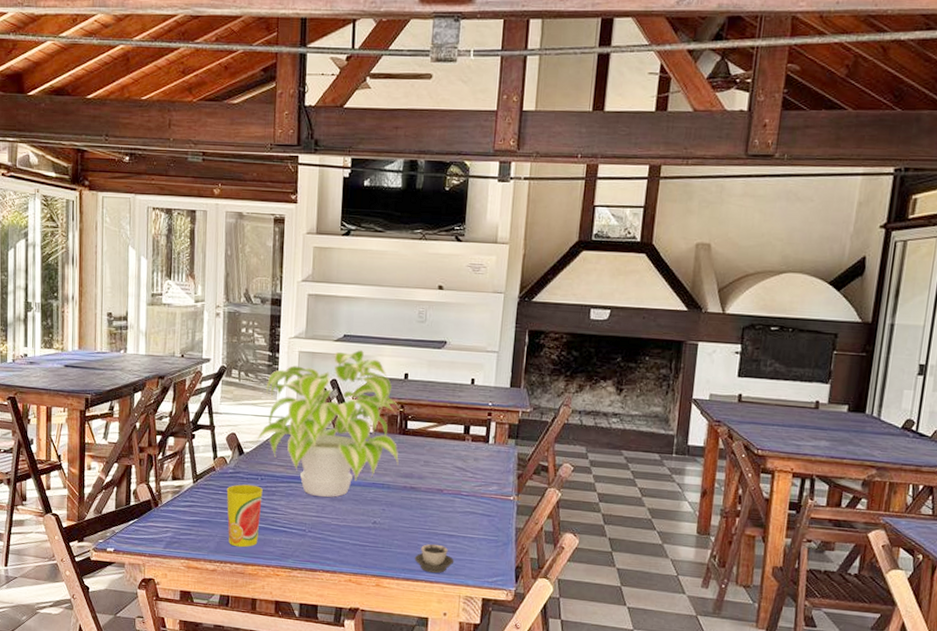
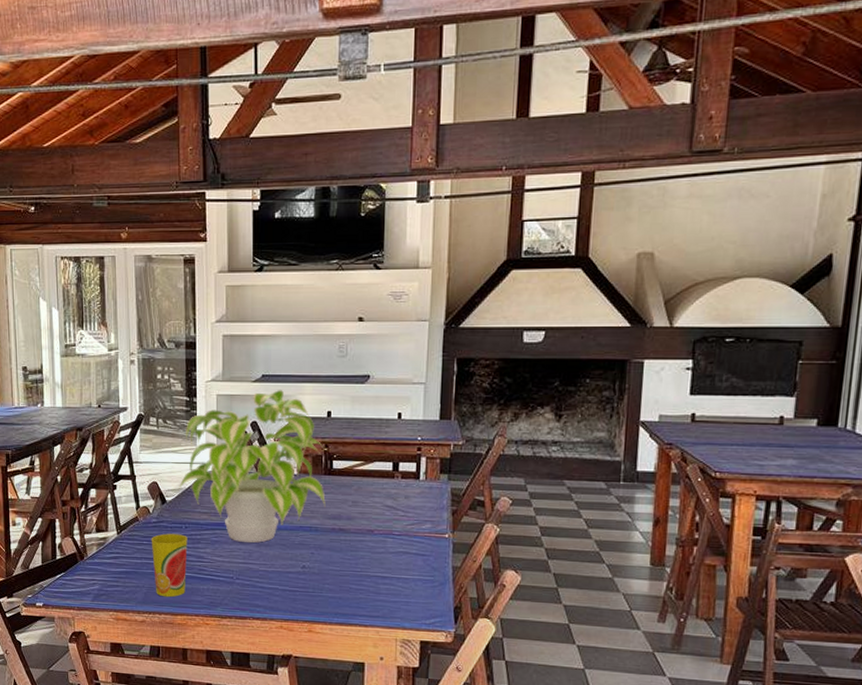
cup: present [414,544,455,573] -> none [346,586,389,616]

